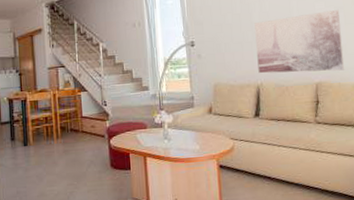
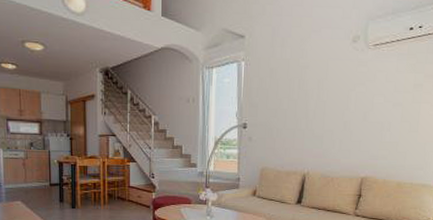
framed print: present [254,9,344,74] -> none [306,105,397,168]

